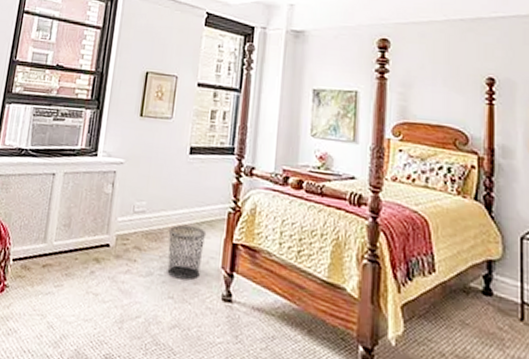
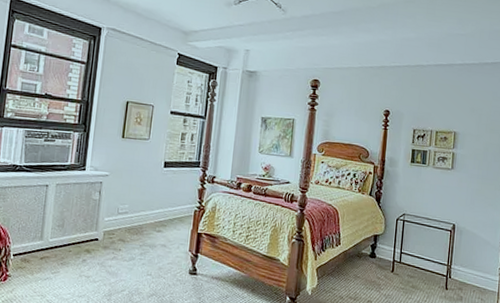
waste bin: present [167,225,207,280] -> none [146,221,178,261]

